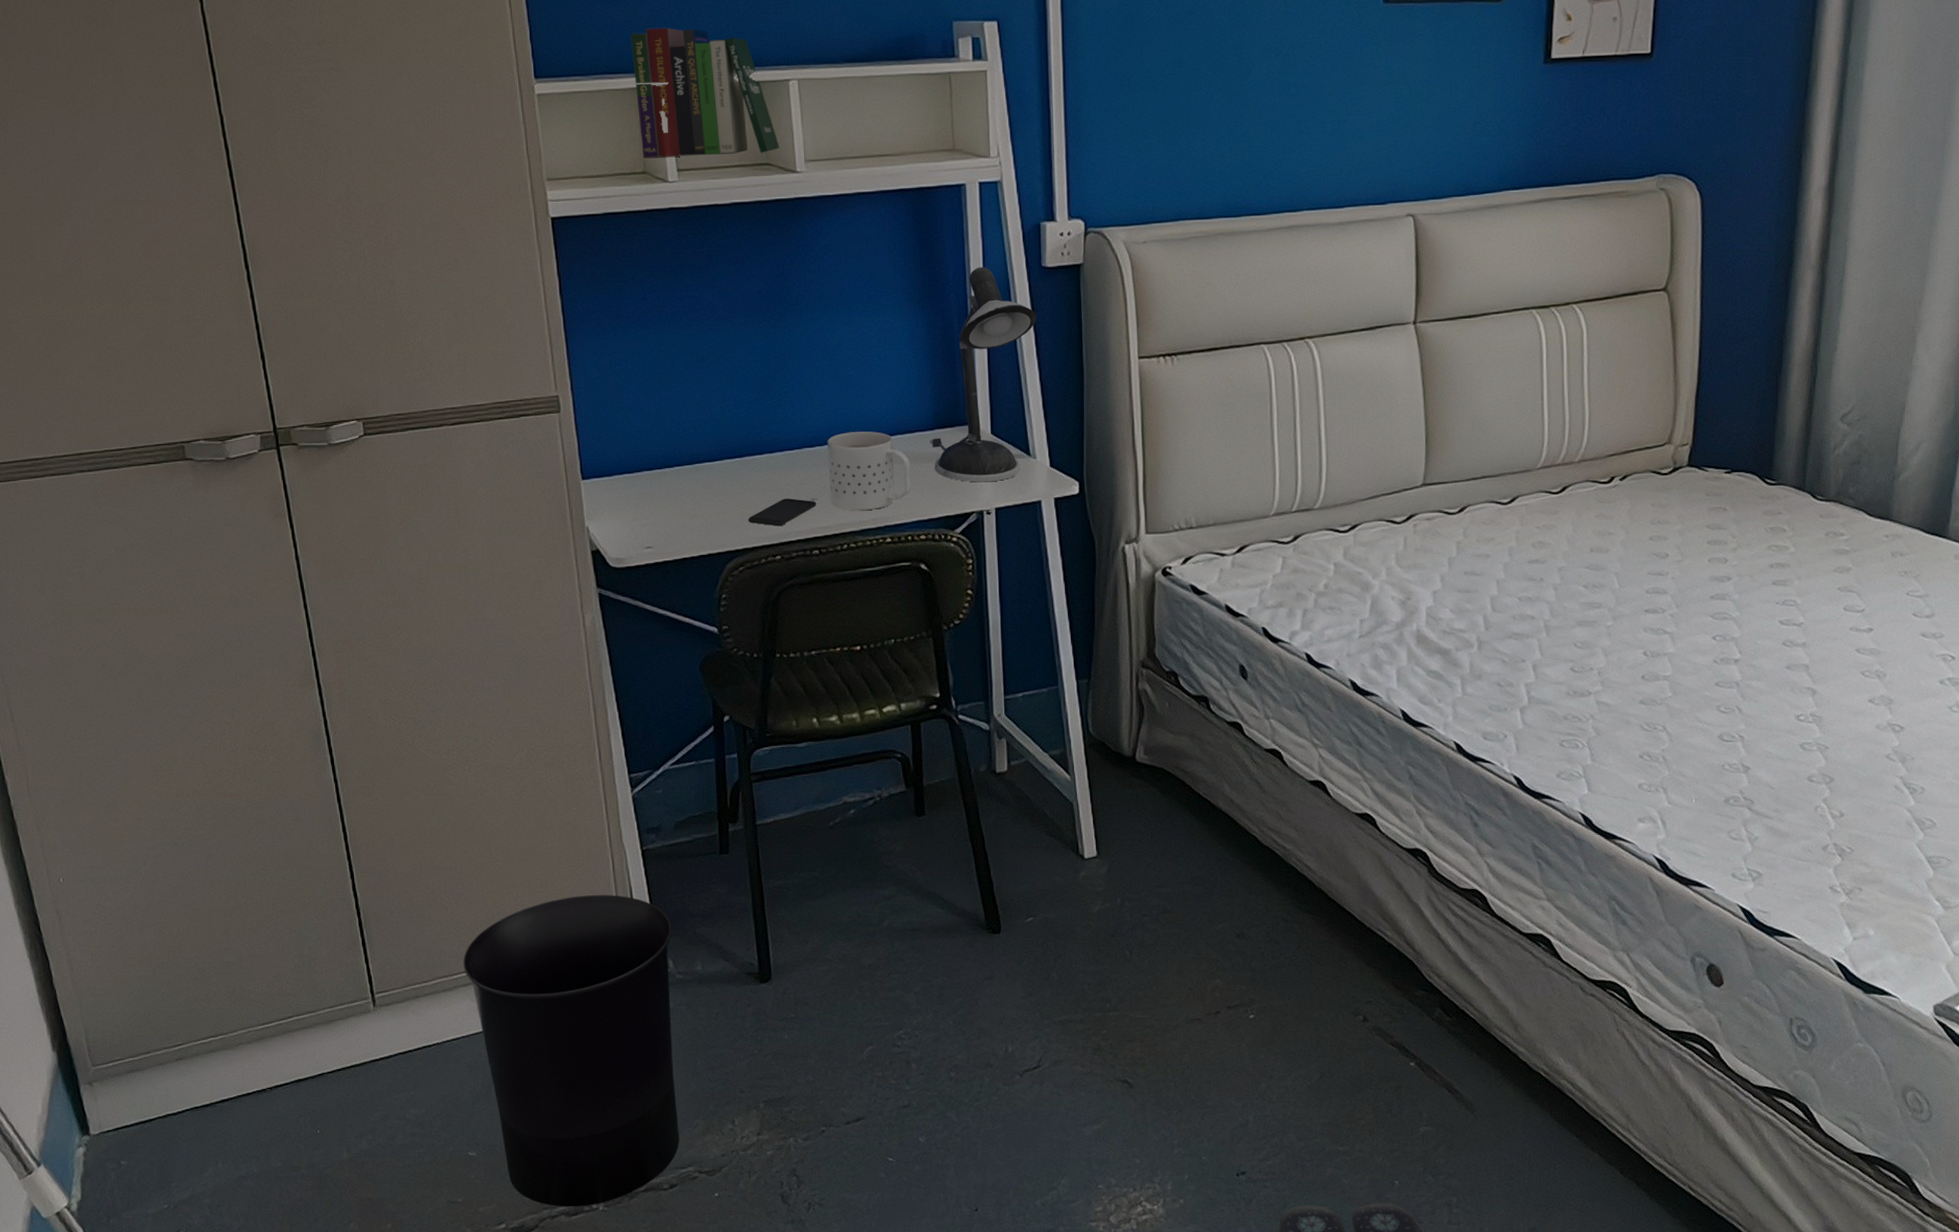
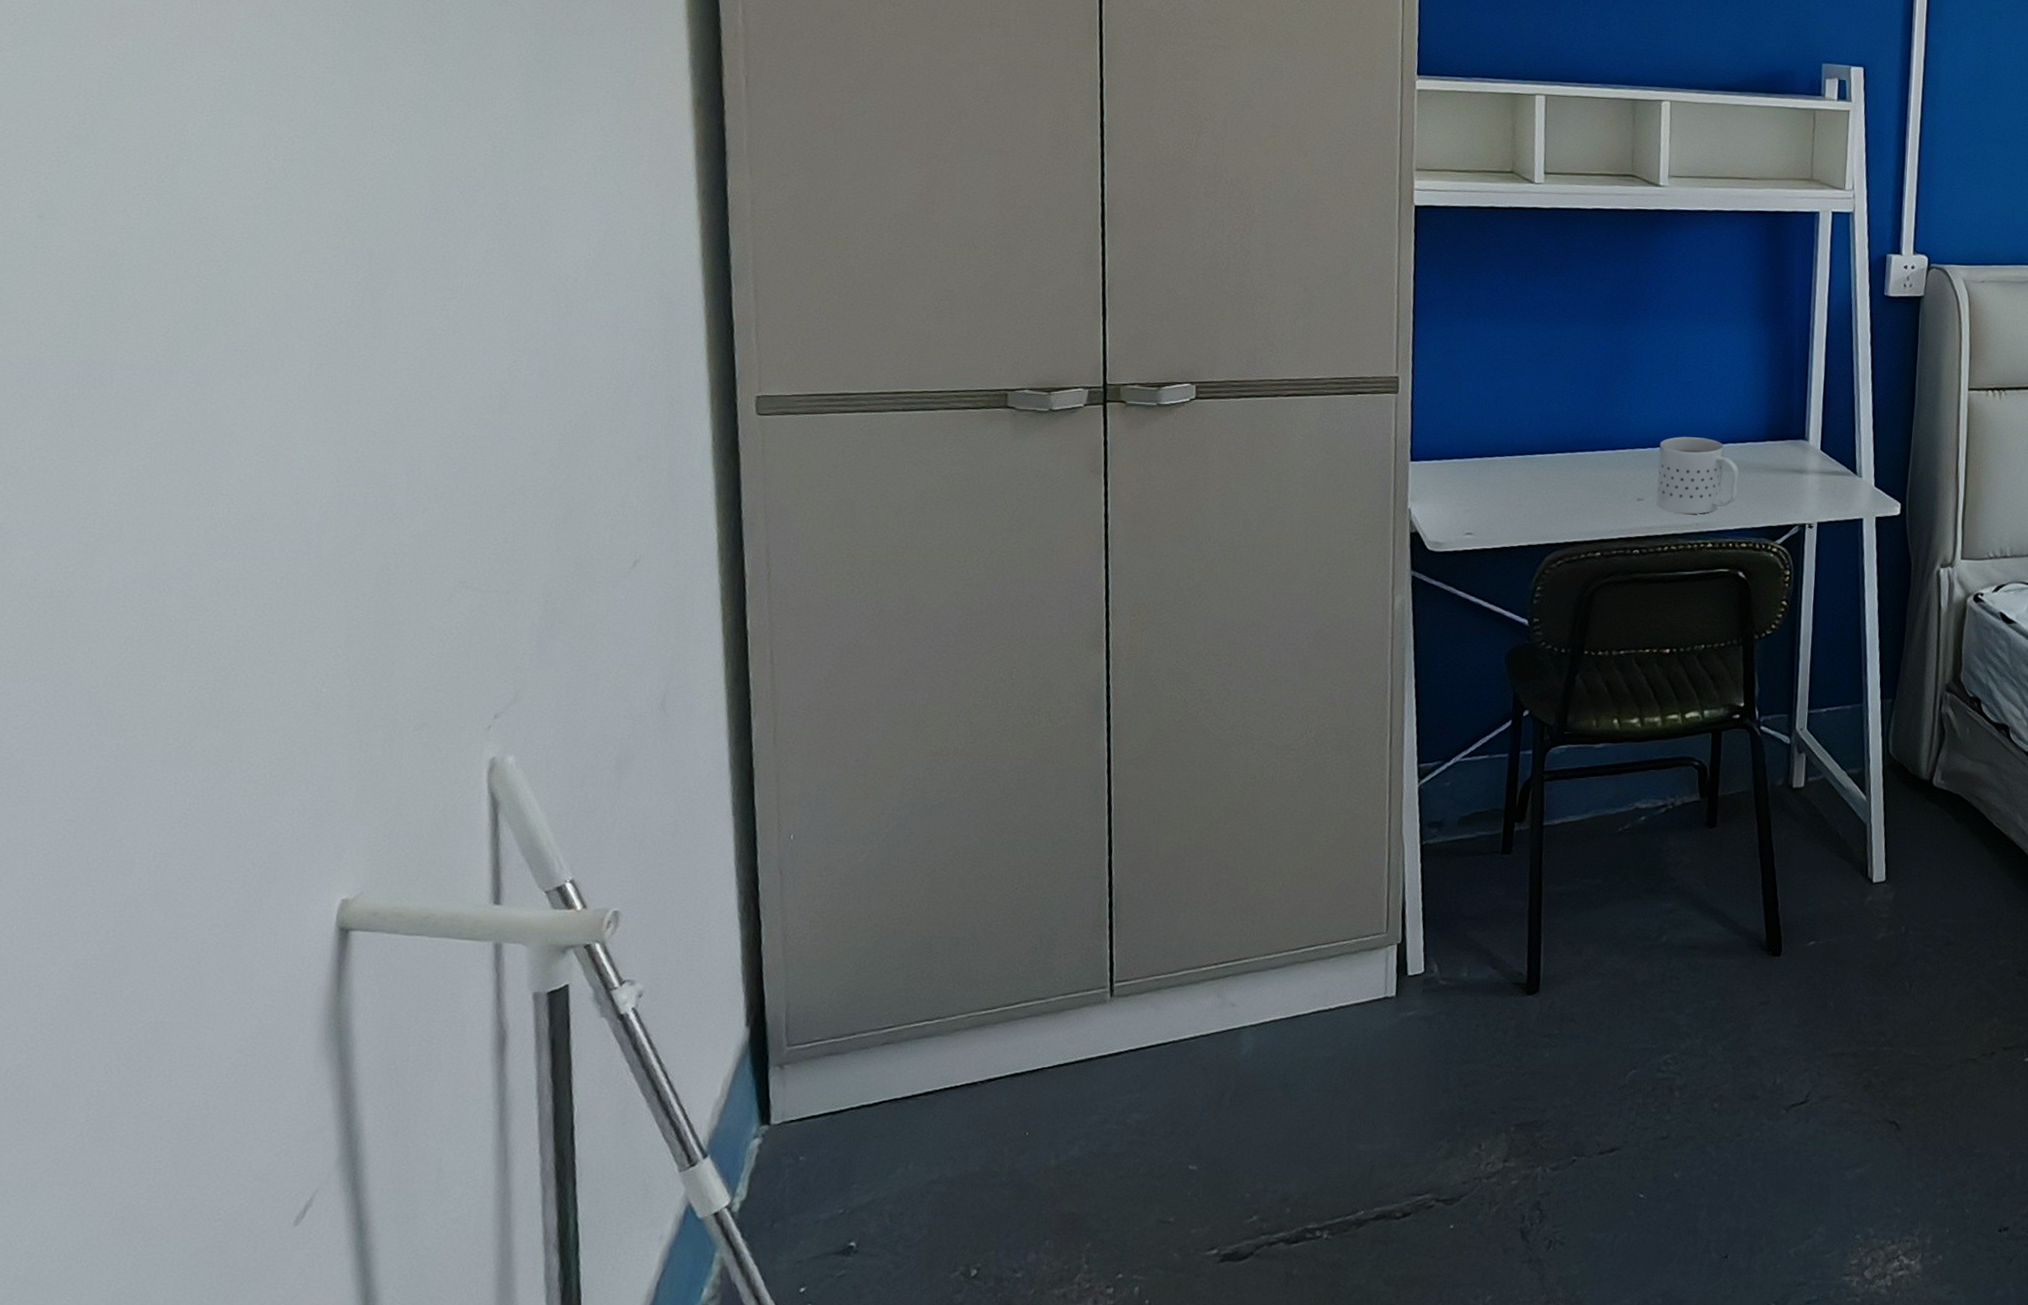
waste bin: present [463,895,680,1207] -> none [1214,889,1441,1234]
books: present [630,27,780,158] -> none [1512,40,1646,165]
mobile phone: present [748,498,817,527] -> none [1572,496,1643,523]
desk lamp: present [930,267,1037,483] -> none [1760,290,1875,497]

